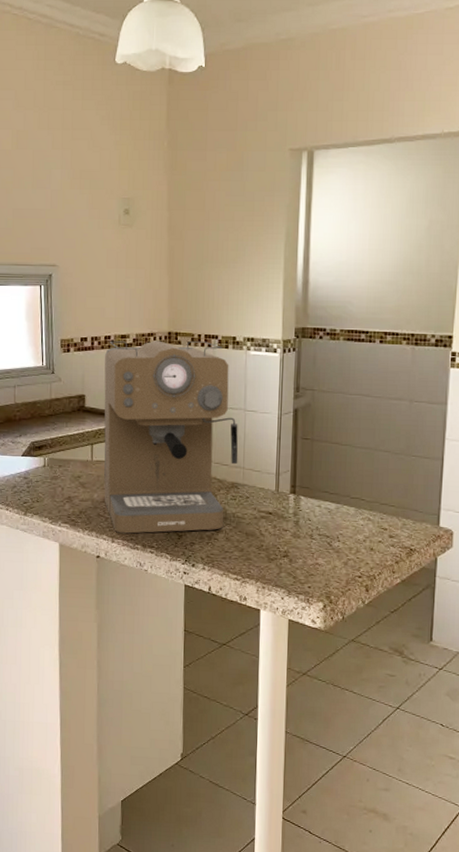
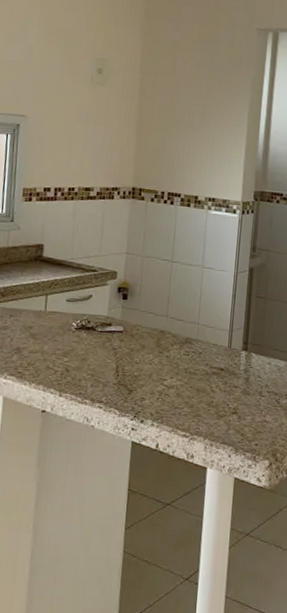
coffee maker: present [104,340,238,534] -> none [55,192,195,388]

